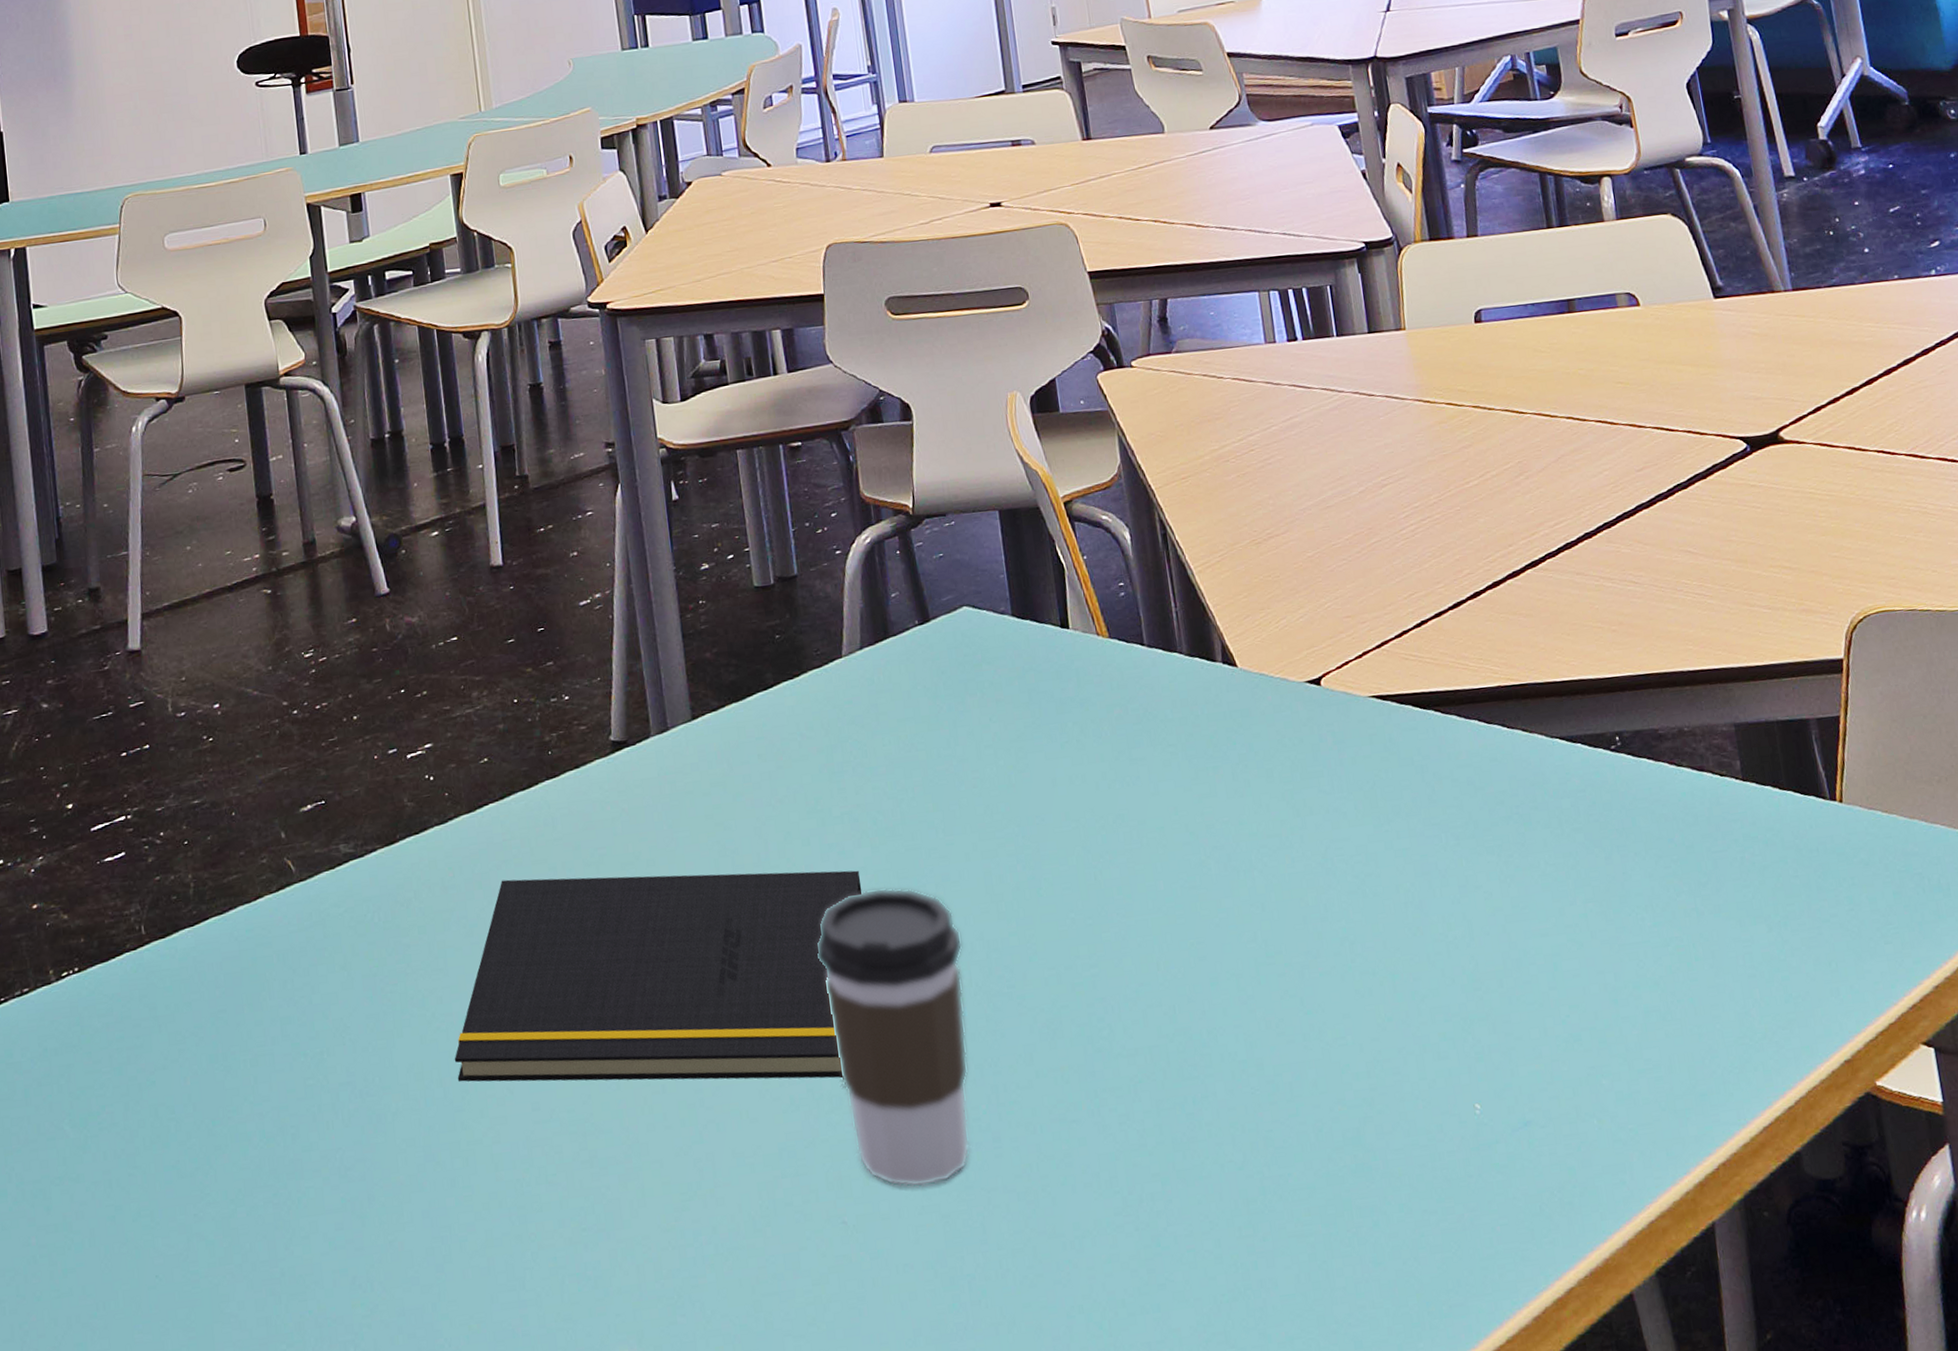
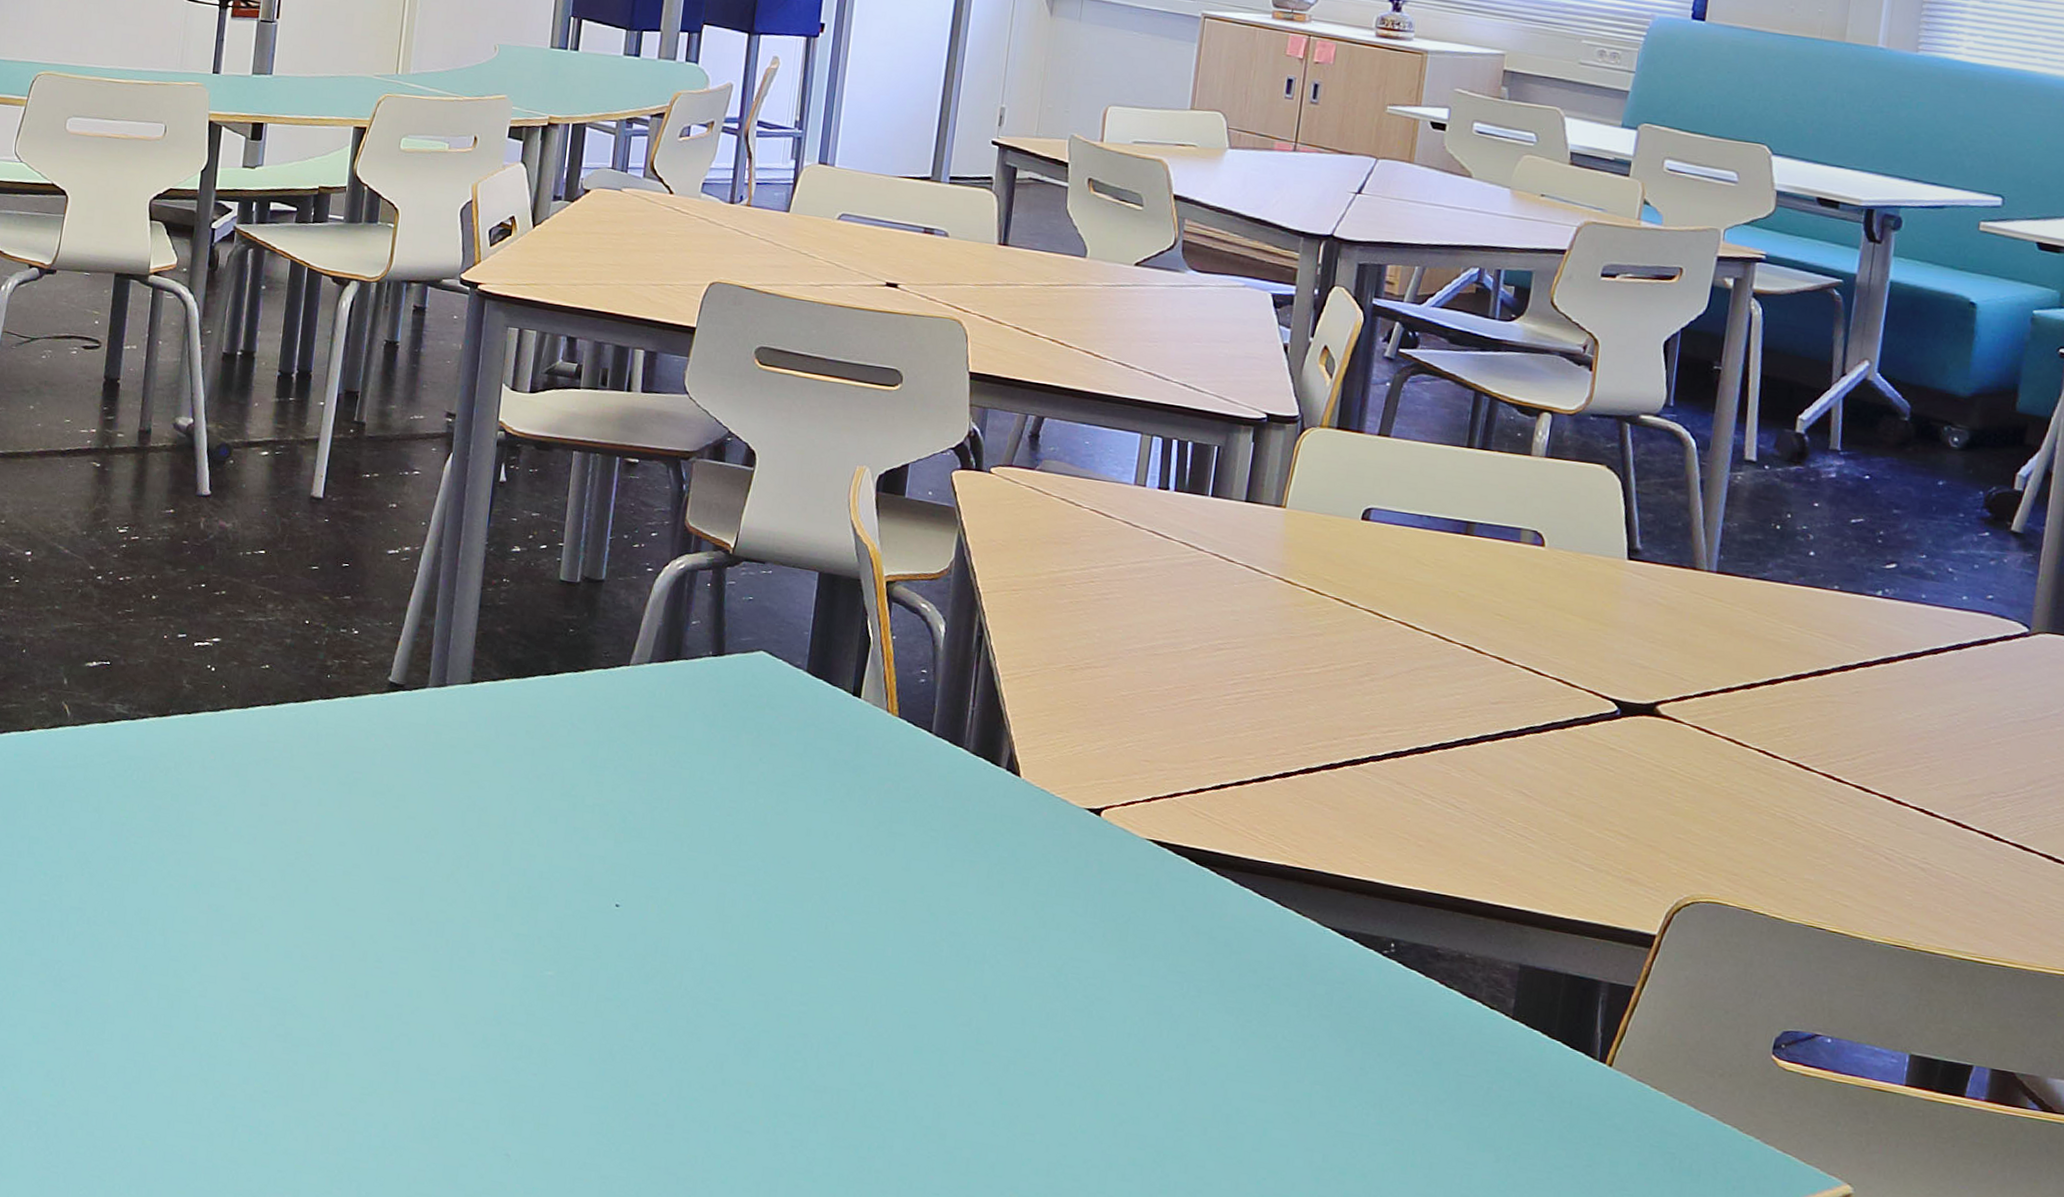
notepad: present [454,870,862,1082] -> none [179,775,599,1032]
coffee cup: present [816,887,970,1188] -> none [534,877,682,1149]

